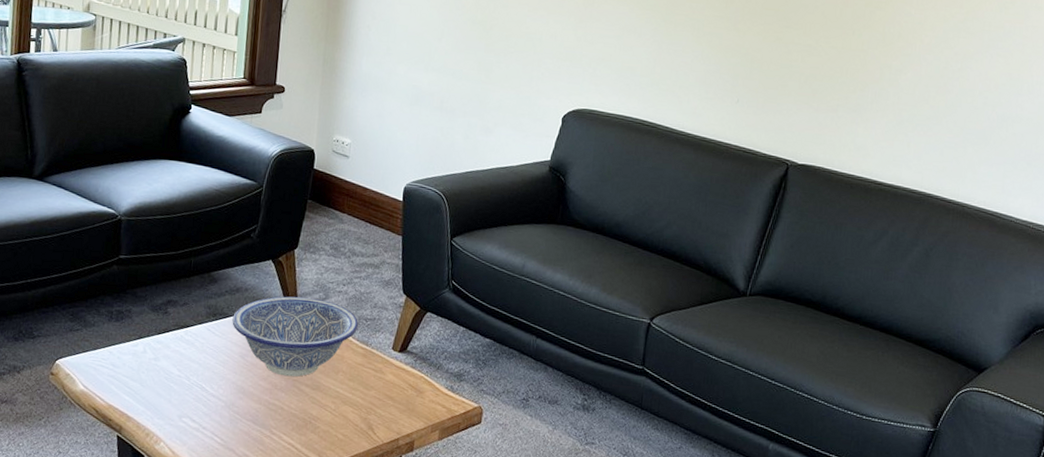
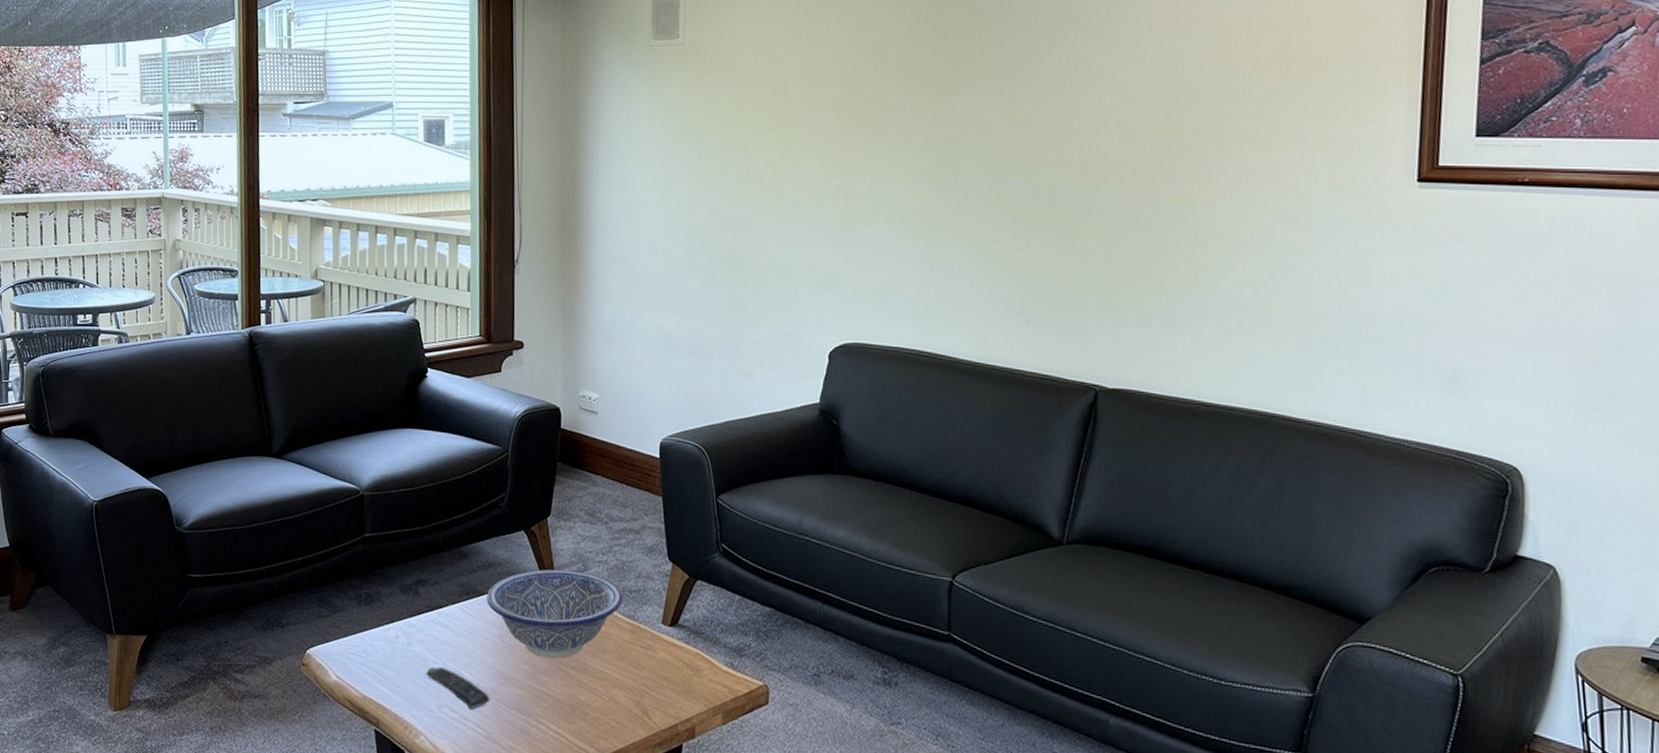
remote control: none [170,380,229,420] -> present [426,667,490,710]

